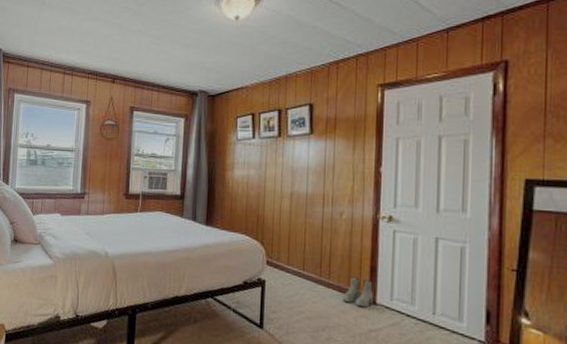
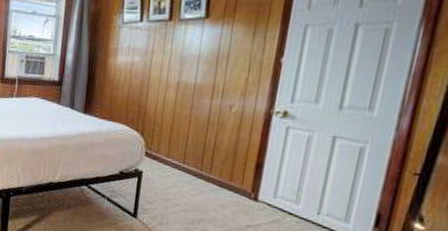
boots: present [342,276,373,308] -> none [222,172,256,204]

